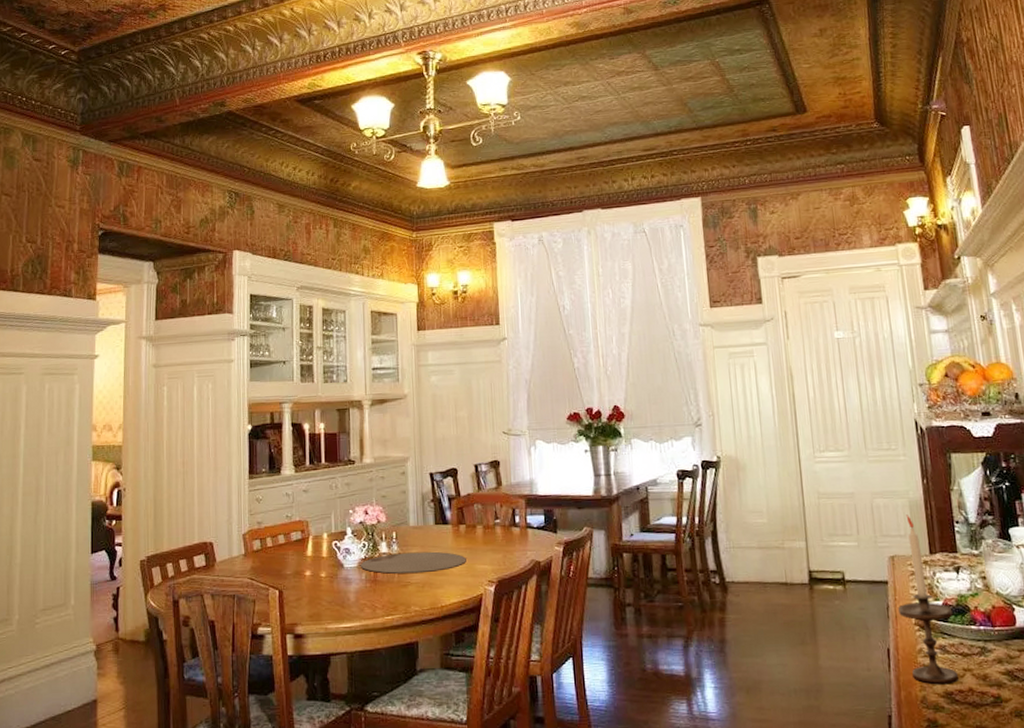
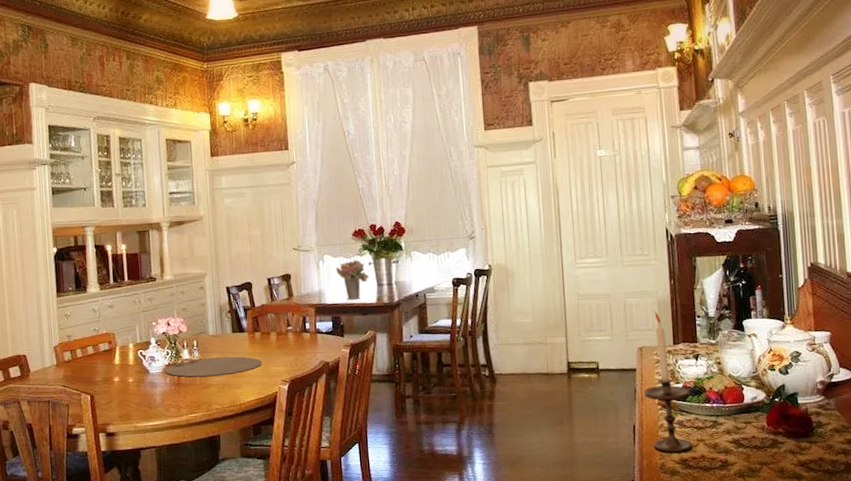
flower bouquet: none [549,446,585,492] -> present [336,260,369,300]

